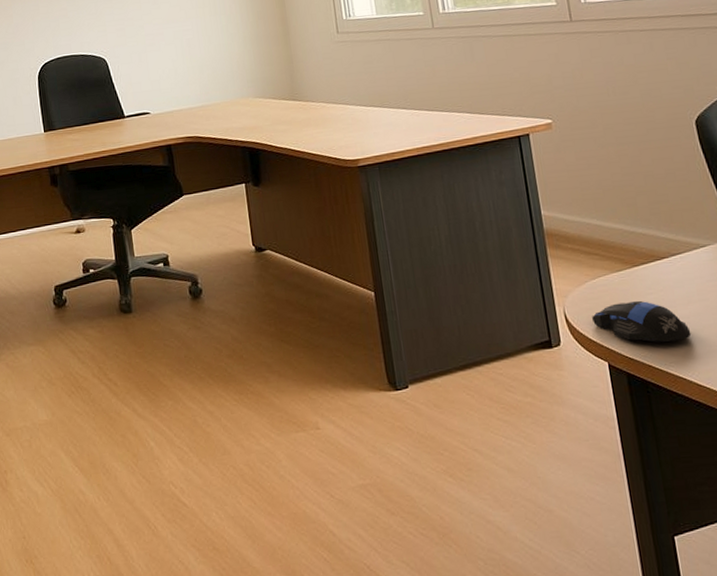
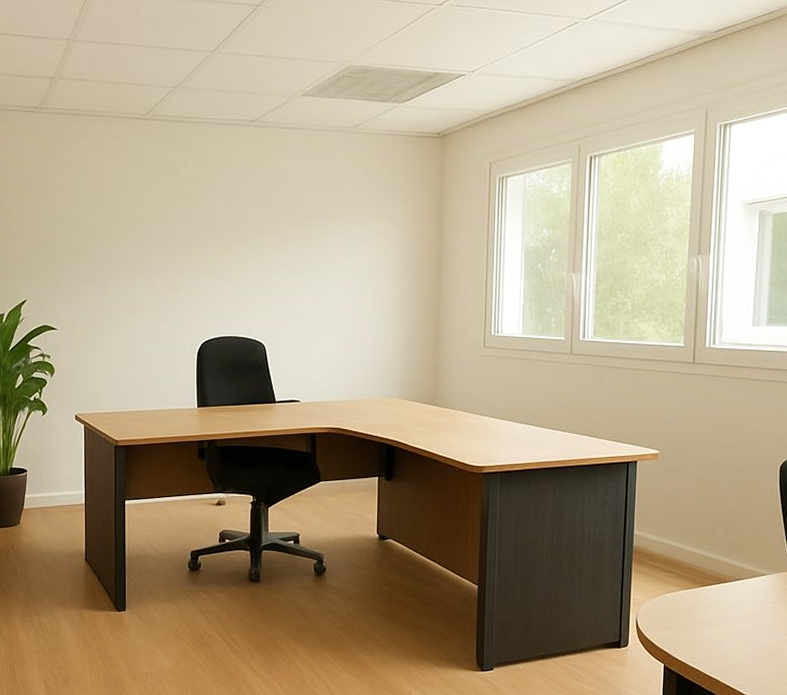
computer mouse: present [592,300,691,342] -> none [658,615,737,652]

